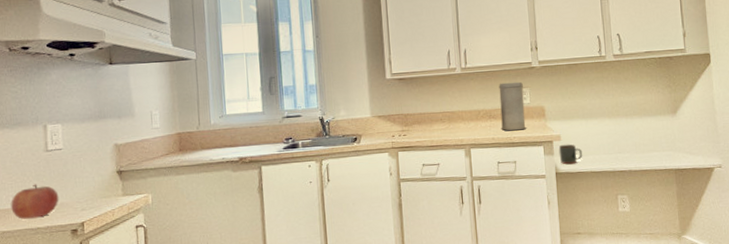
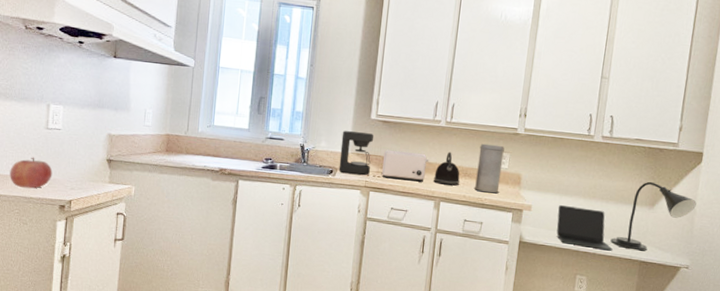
coffee maker: none [360,93,396,139] -> present [338,131,375,176]
toaster: none [405,103,452,136] -> present [381,149,429,182]
kettle: none [459,97,486,131] -> present [434,151,460,186]
mug: present [558,144,583,165] -> none [526,215,551,236]
laptop: none [586,127,647,167] -> present [556,205,613,251]
desk lamp: none [642,90,715,160] -> present [610,181,696,251]

